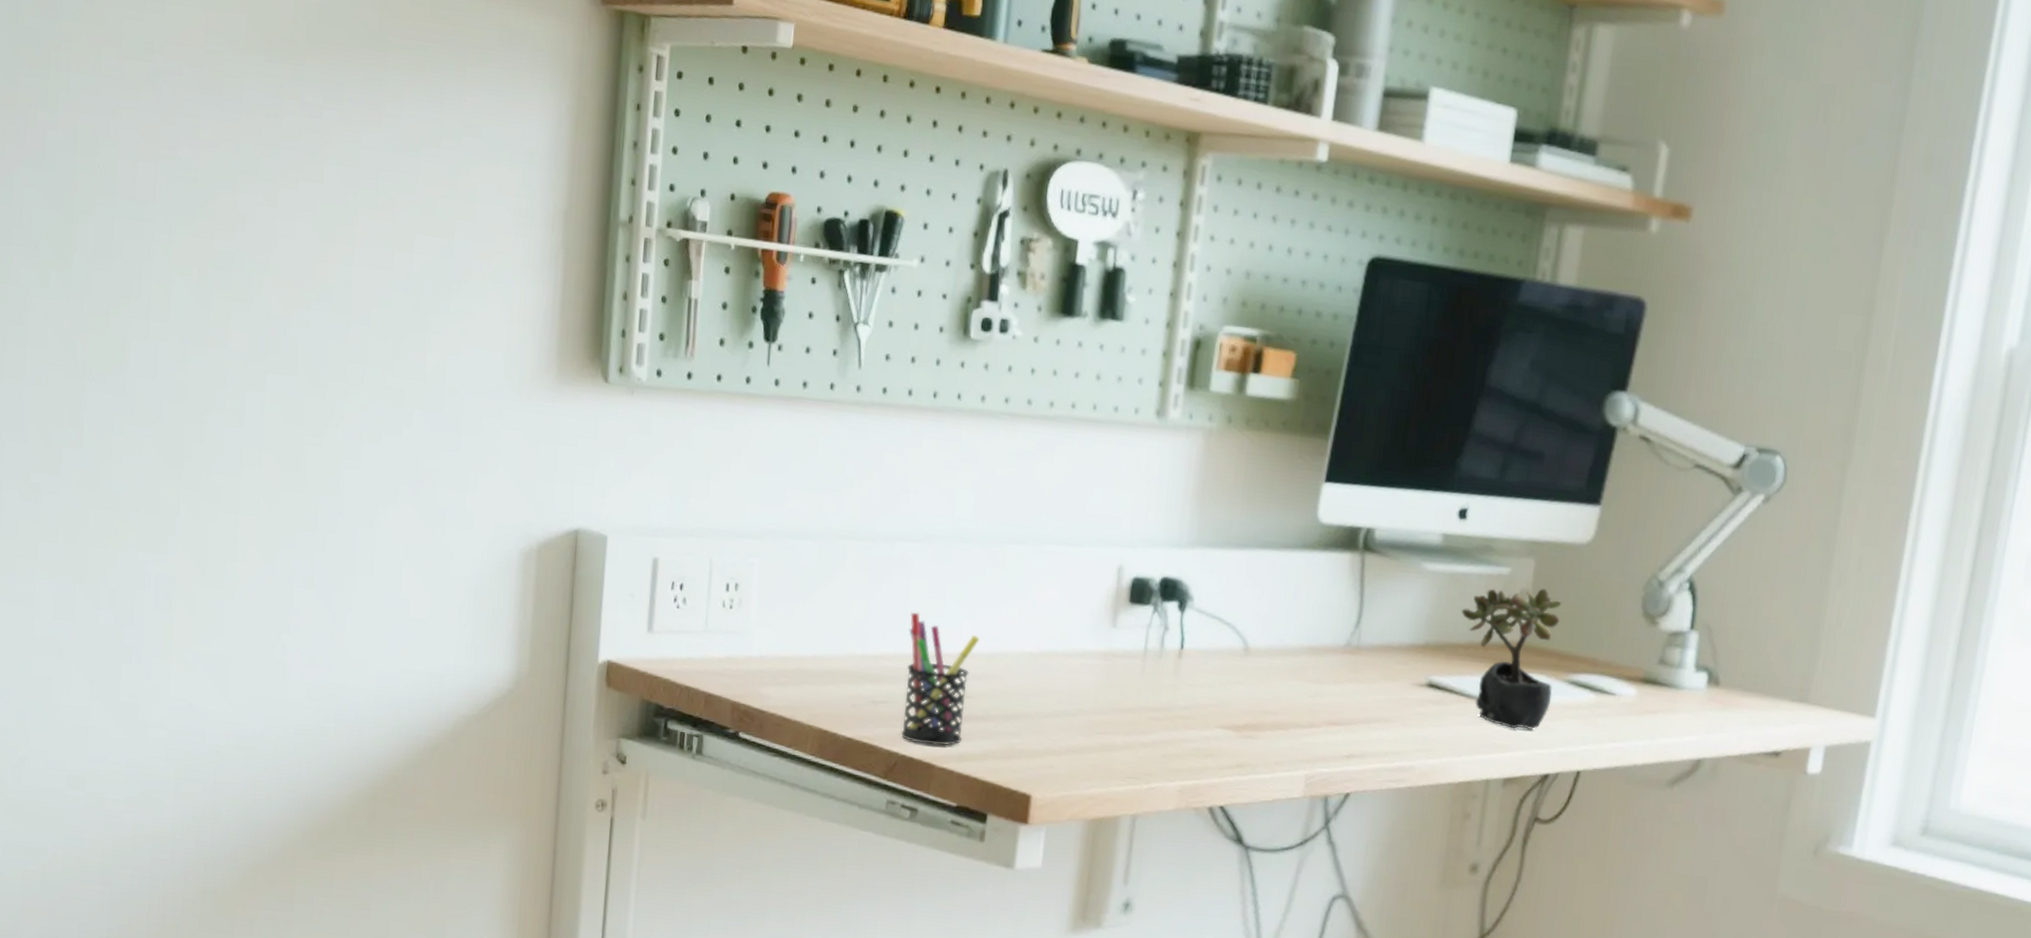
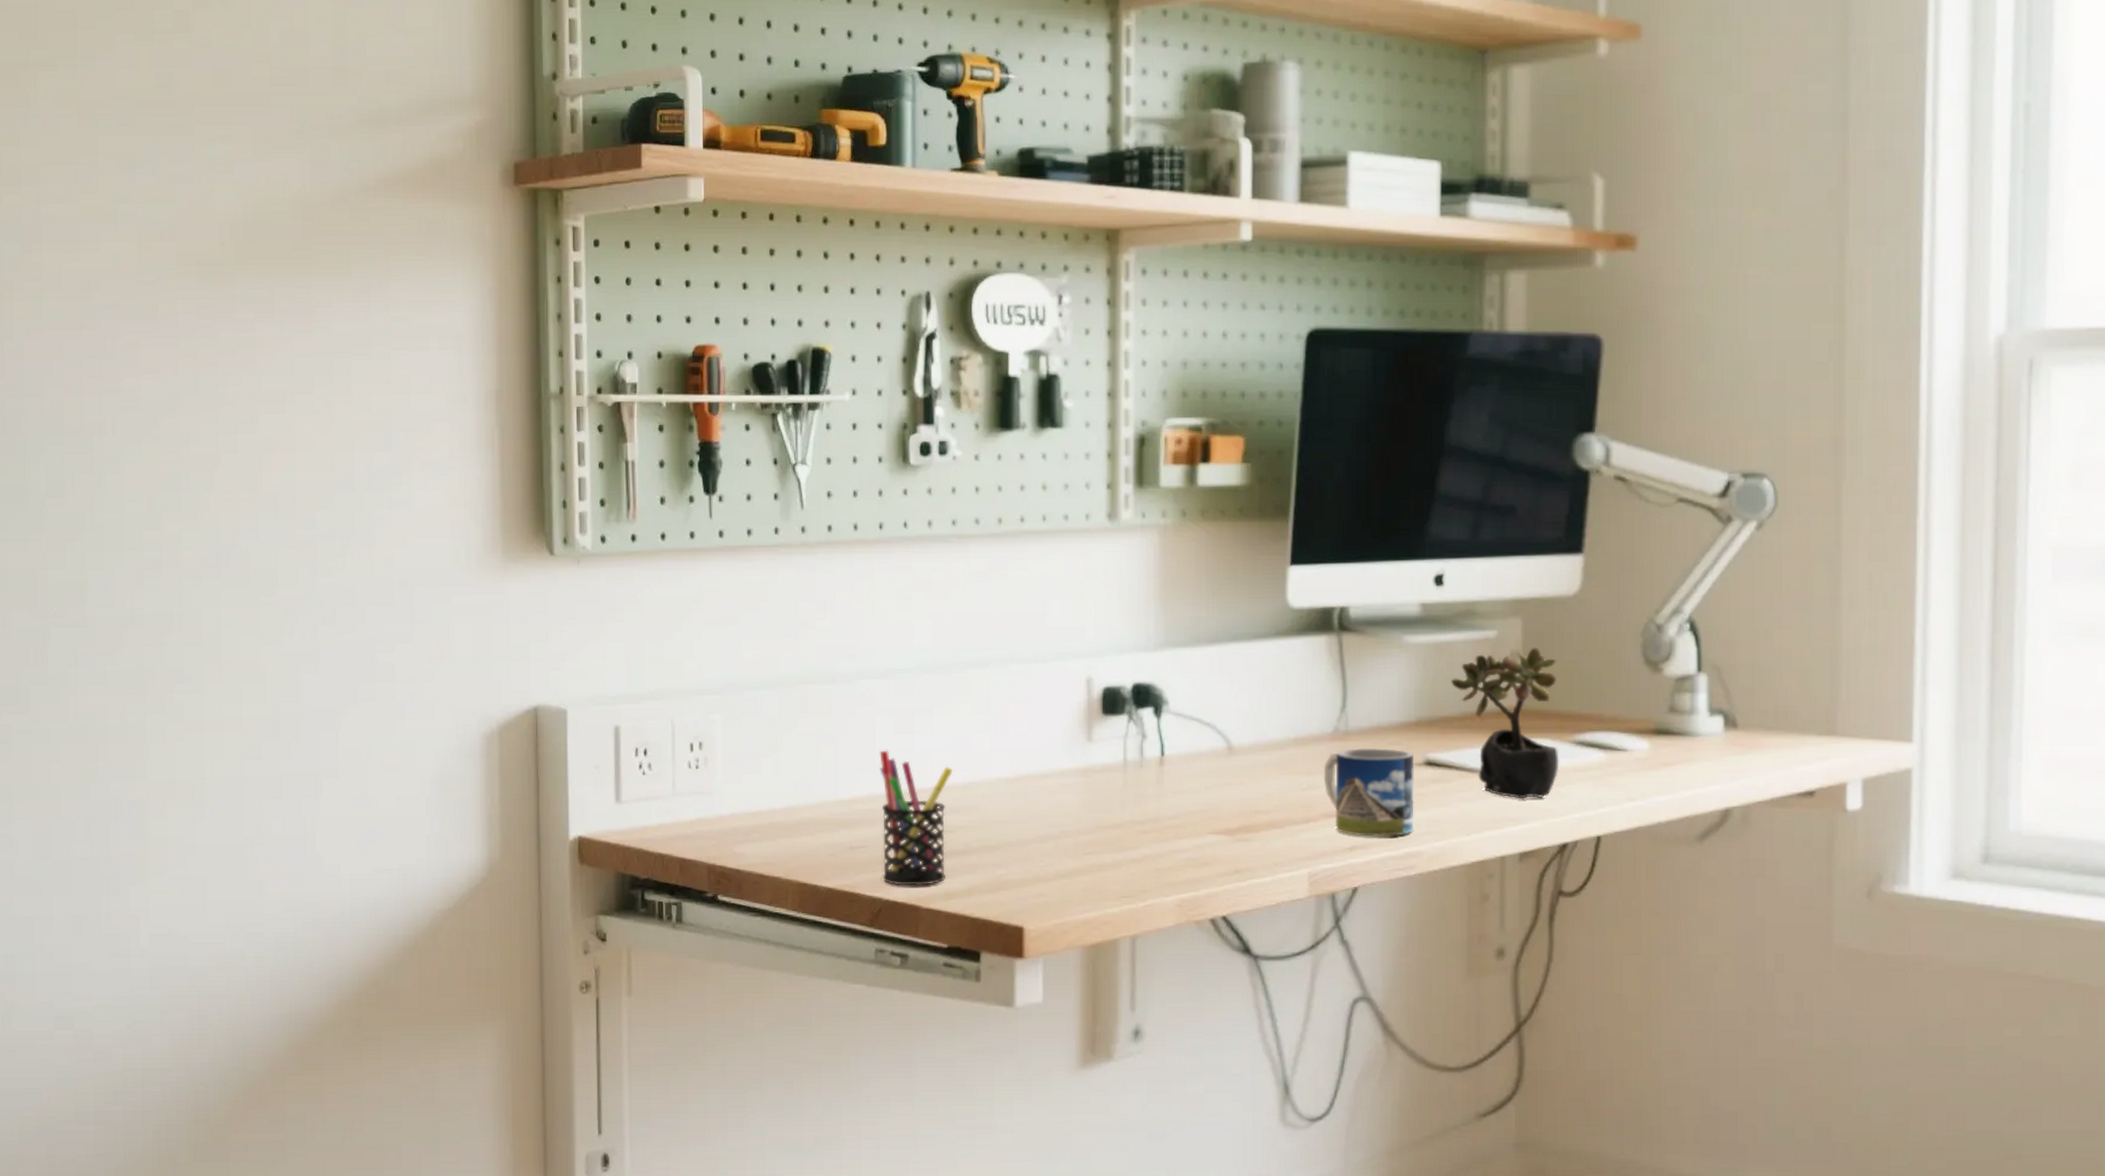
mug: none [1330,662,1418,750] -> present [1323,747,1415,838]

